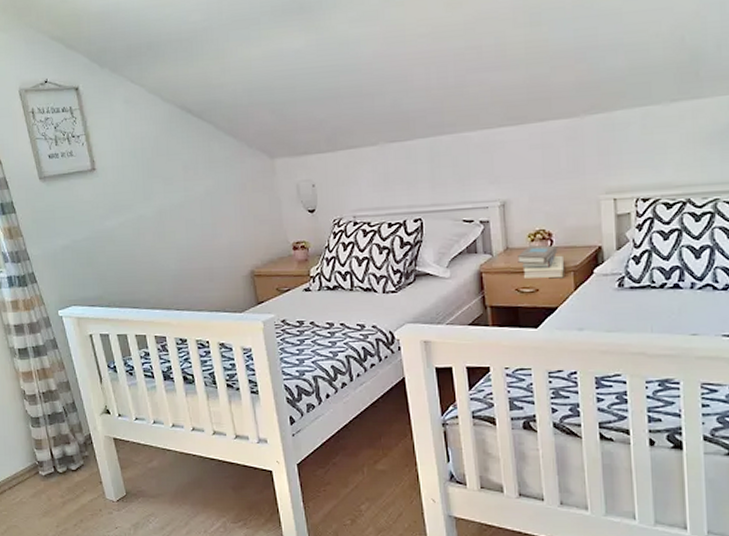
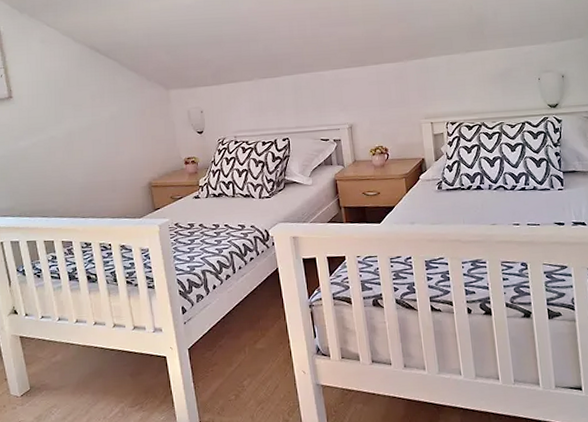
books: present [517,244,565,279] -> none [363,158,398,184]

